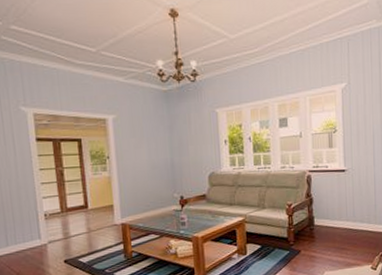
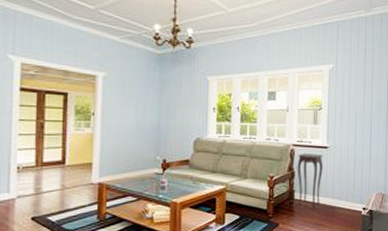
side table: none [314,177,342,233] -> present [297,152,323,208]

